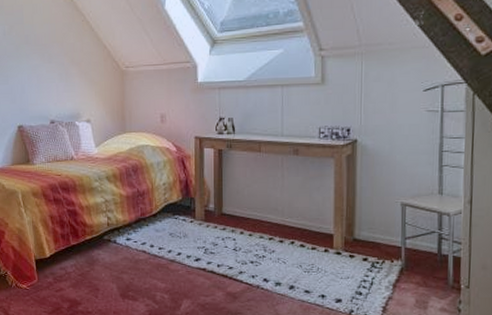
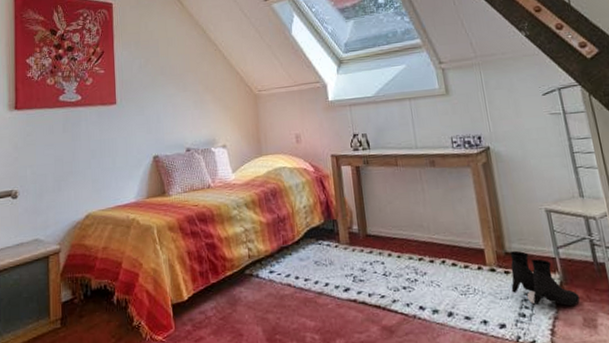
boots: none [353,238,417,289] -> present [509,250,580,306]

